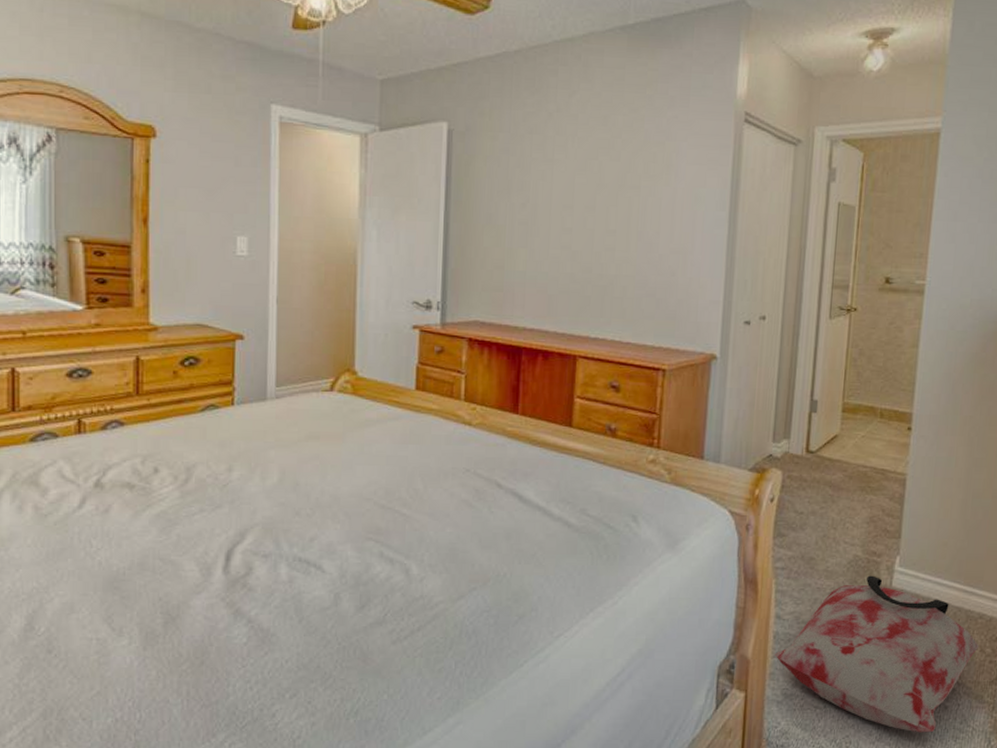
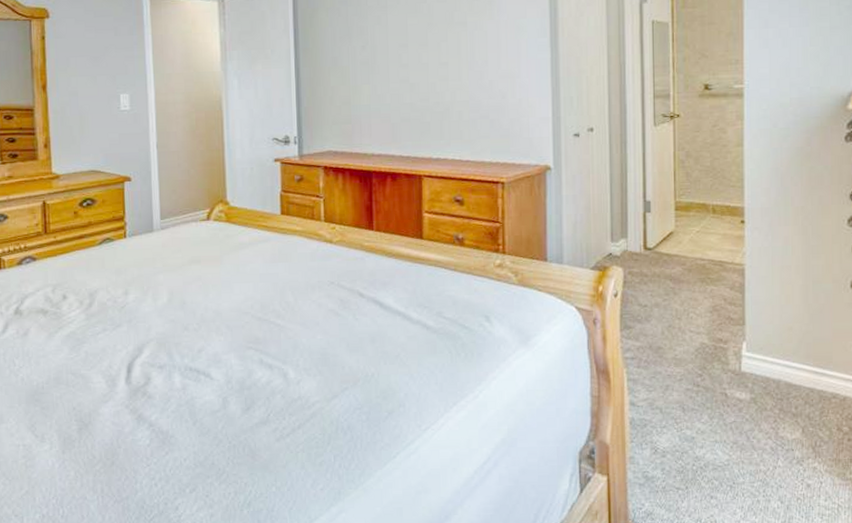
bag: present [775,575,979,733] -> none [633,361,836,511]

